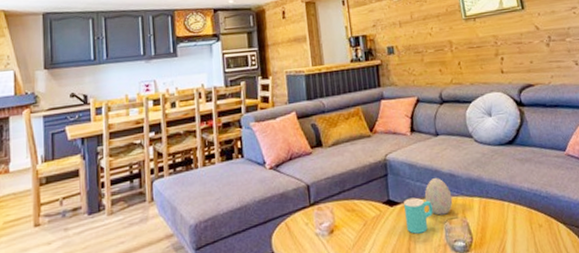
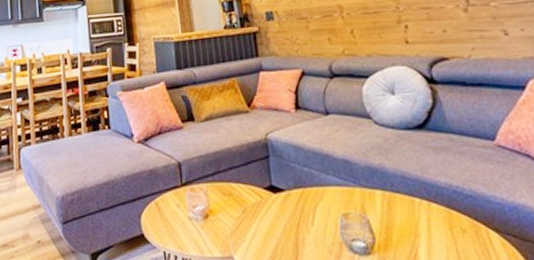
cup: present [404,197,433,234] -> none [289,185,325,228]
decorative egg: present [424,178,453,216] -> none [313,164,349,208]

